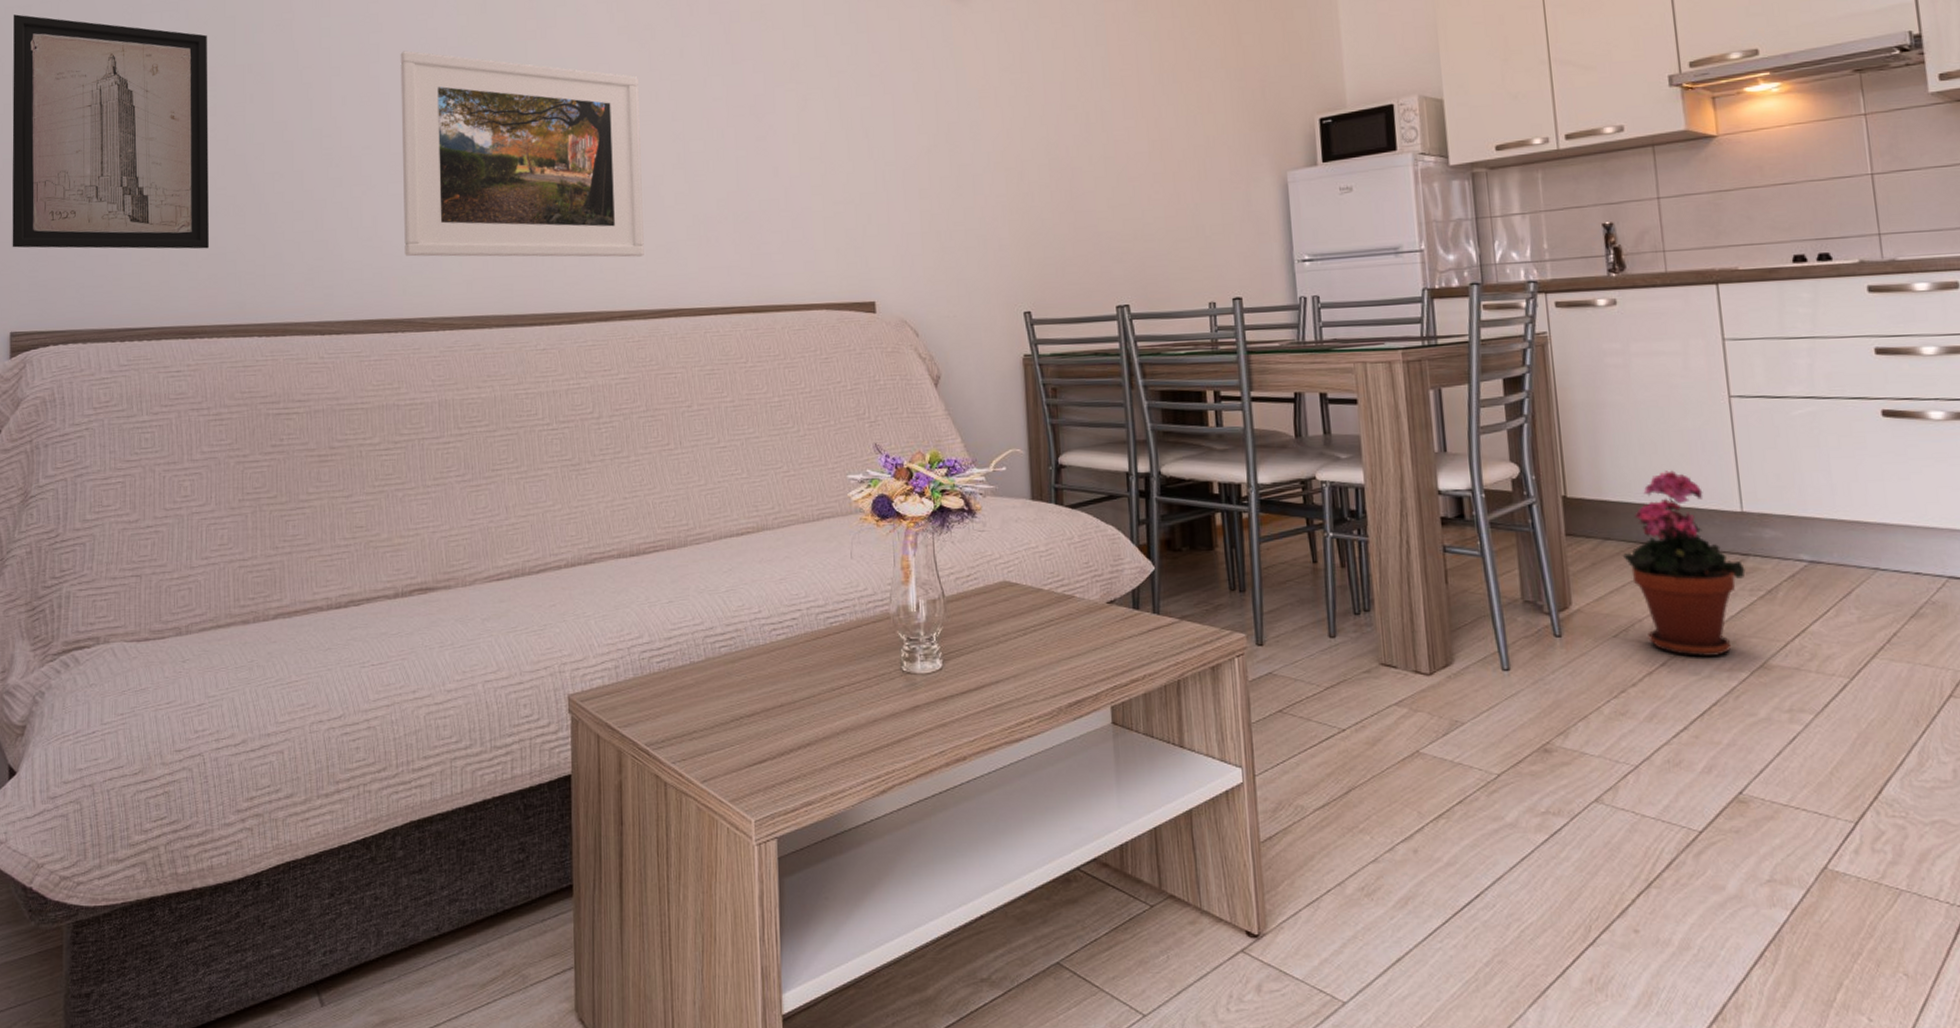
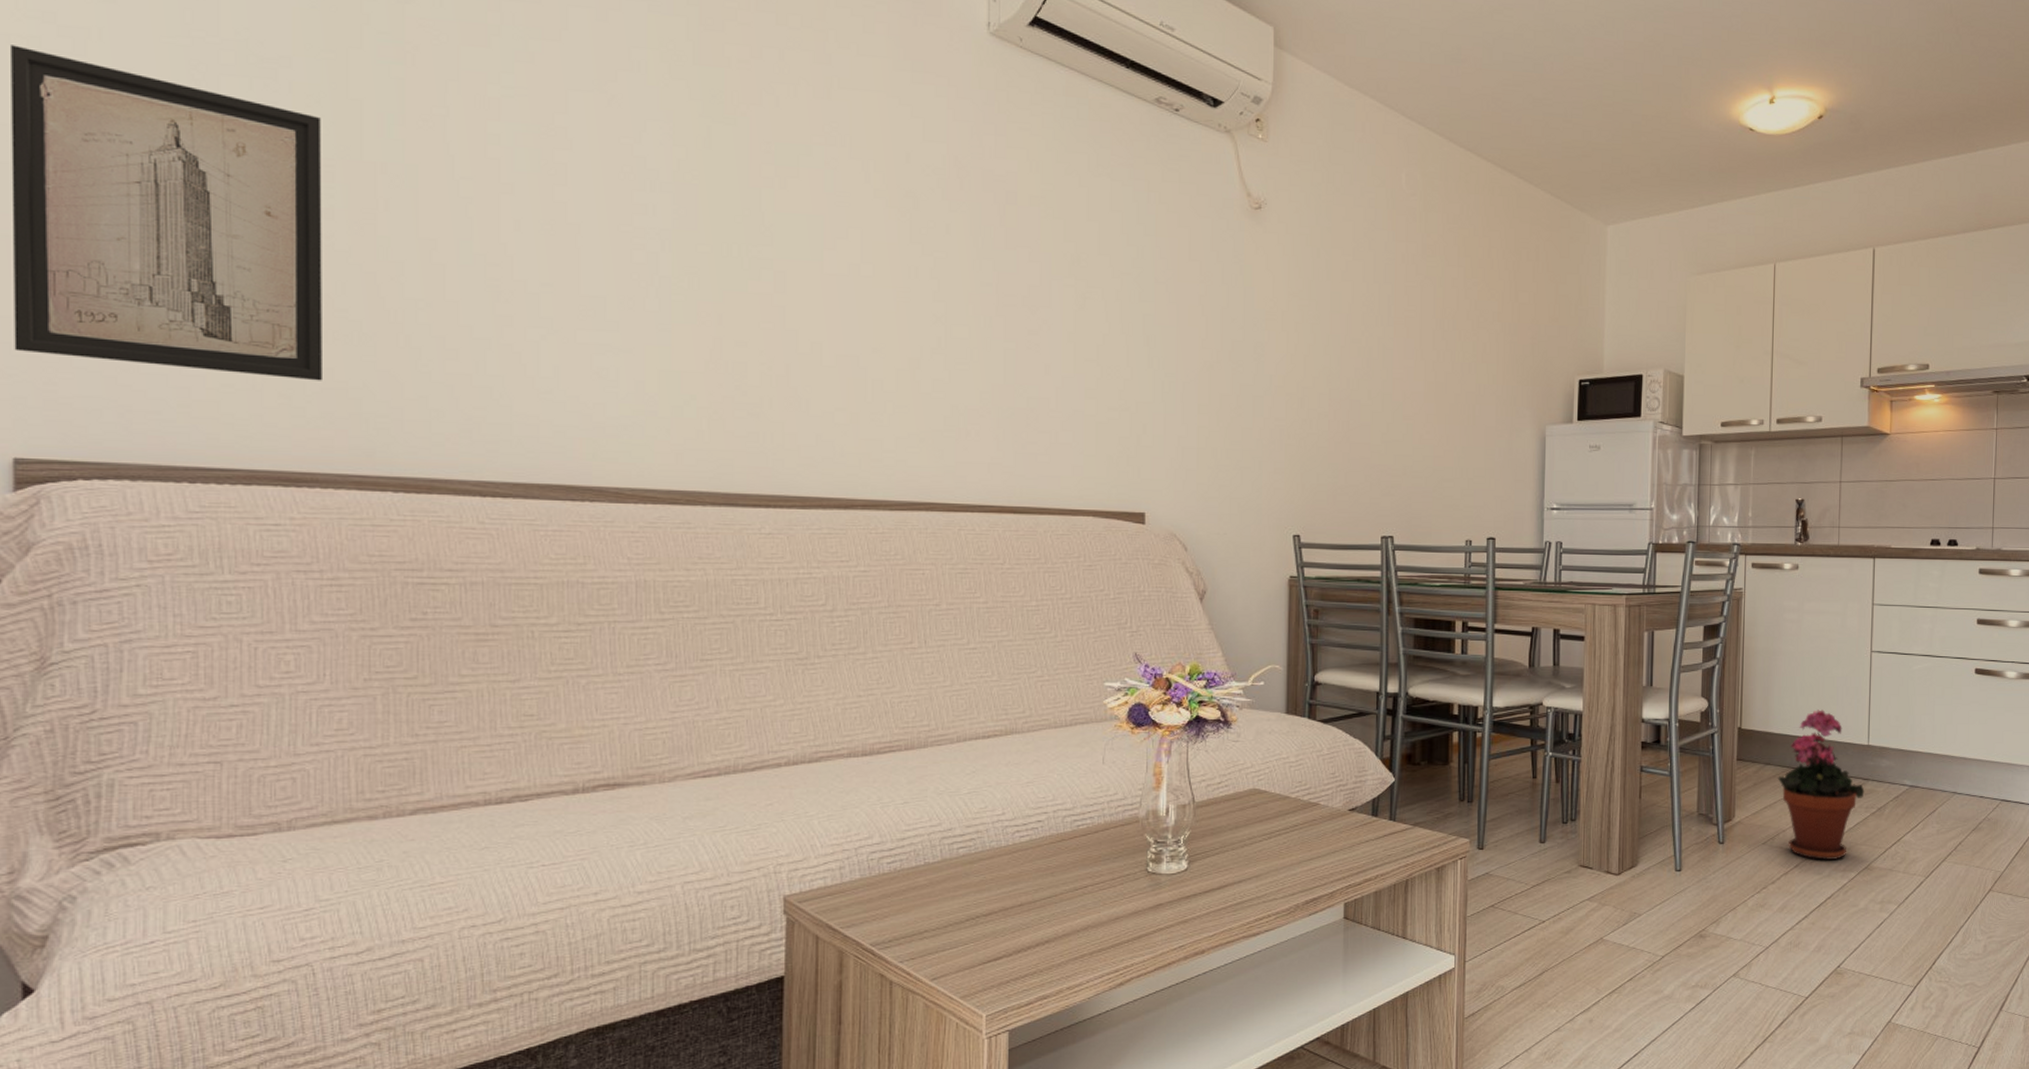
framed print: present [400,50,644,257] -> none [595,177,896,444]

